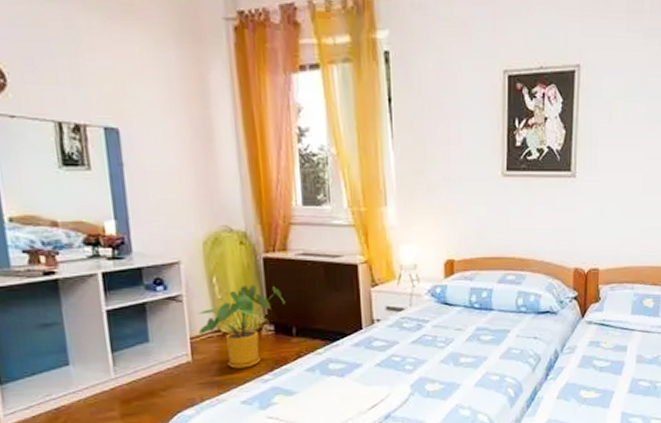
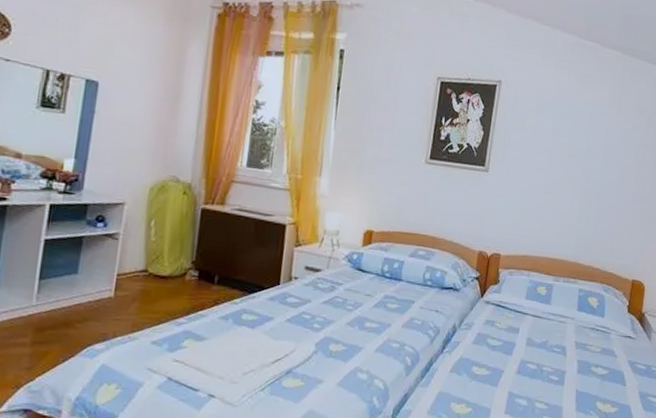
house plant: present [198,285,285,369] -> none [126,231,214,310]

